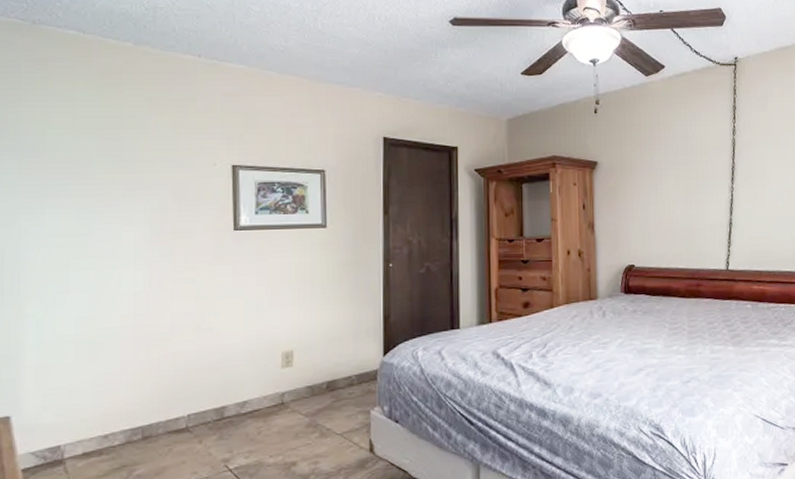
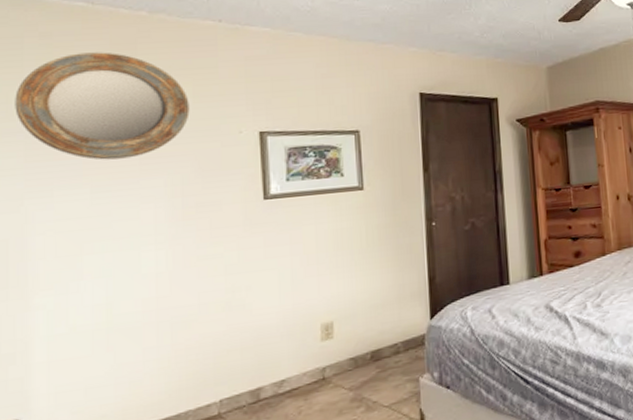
home mirror: none [12,79,169,183] -> present [15,52,190,160]

